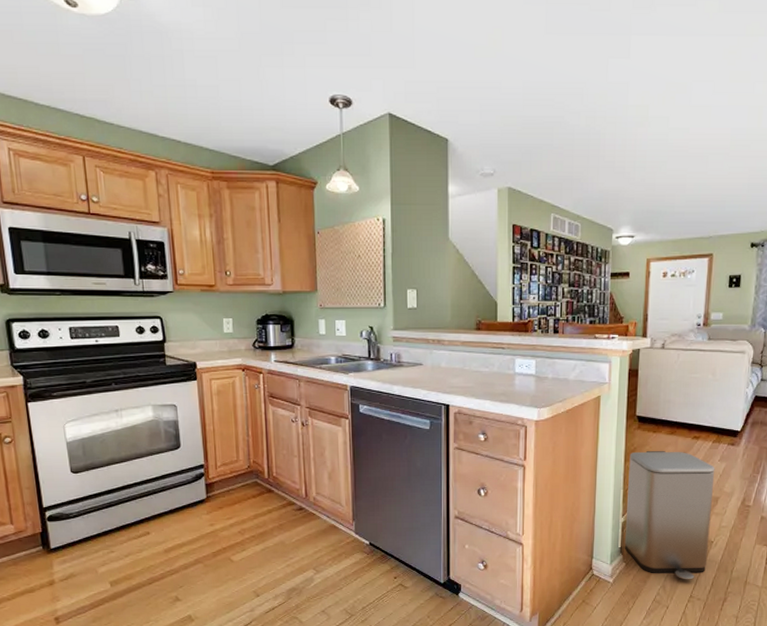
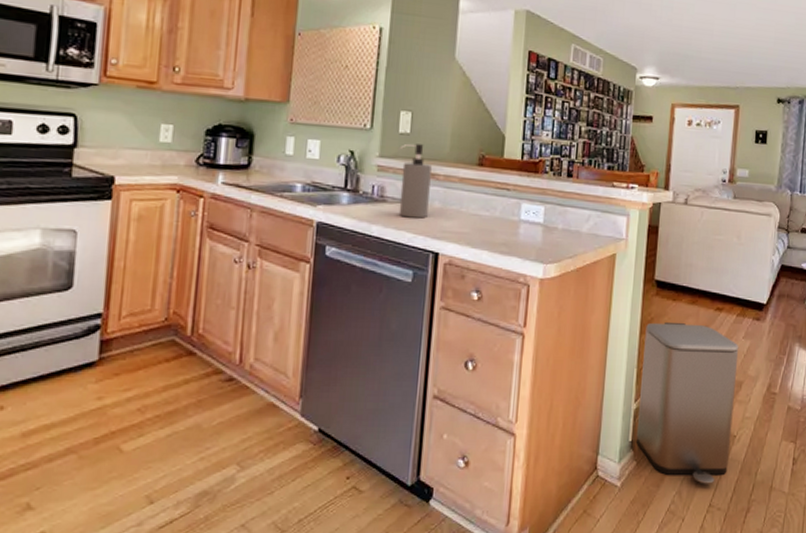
soap dispenser: none [409,316,437,378] -> present [398,144,432,219]

